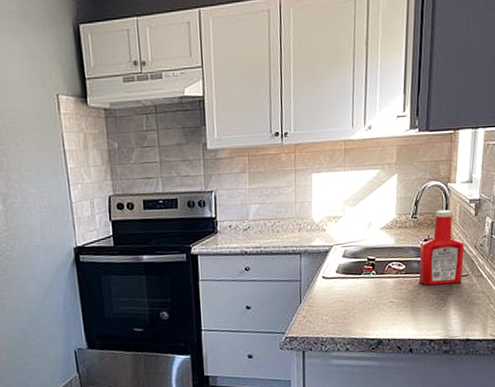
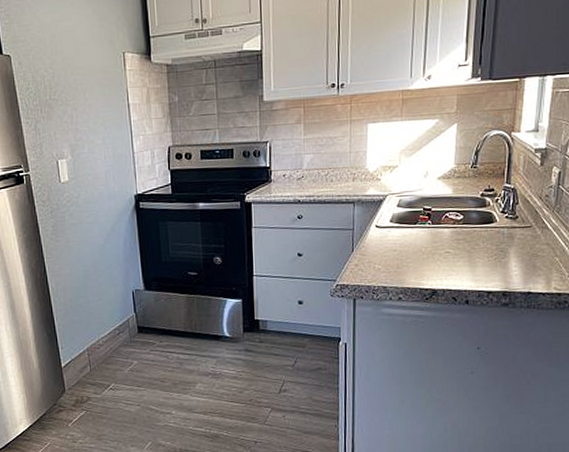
ketchup bottle: present [418,209,465,286] -> none [477,159,528,237]

